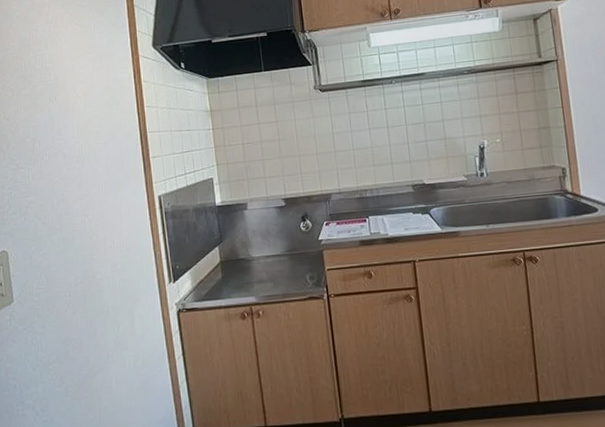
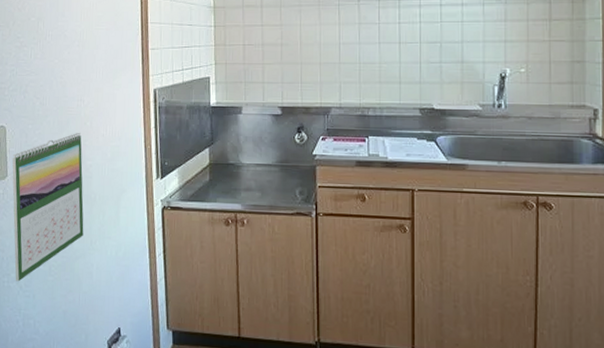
calendar: none [16,247,99,408] -> present [12,132,84,282]

